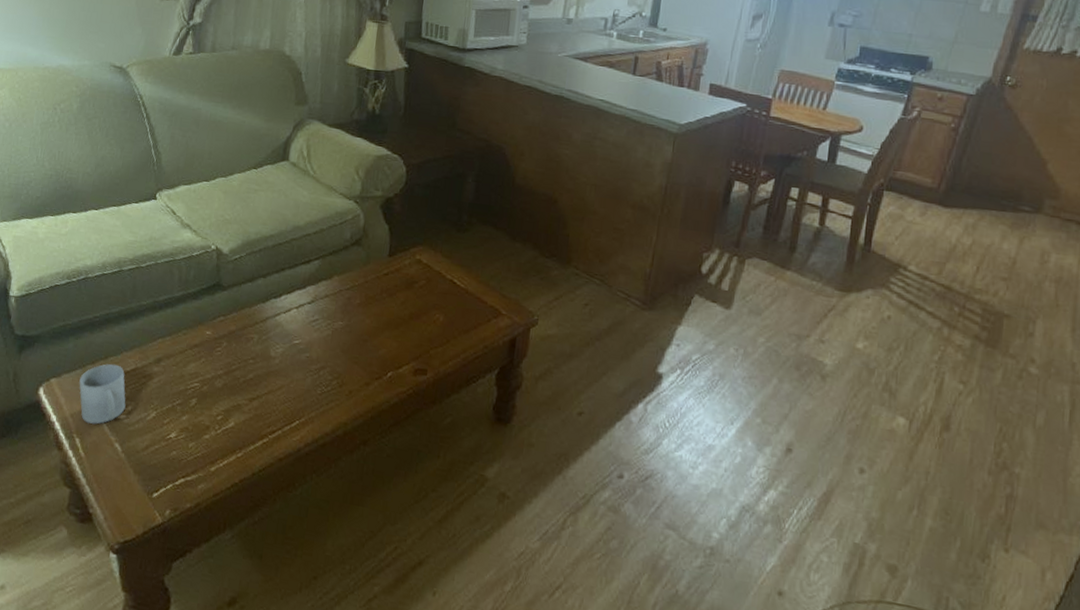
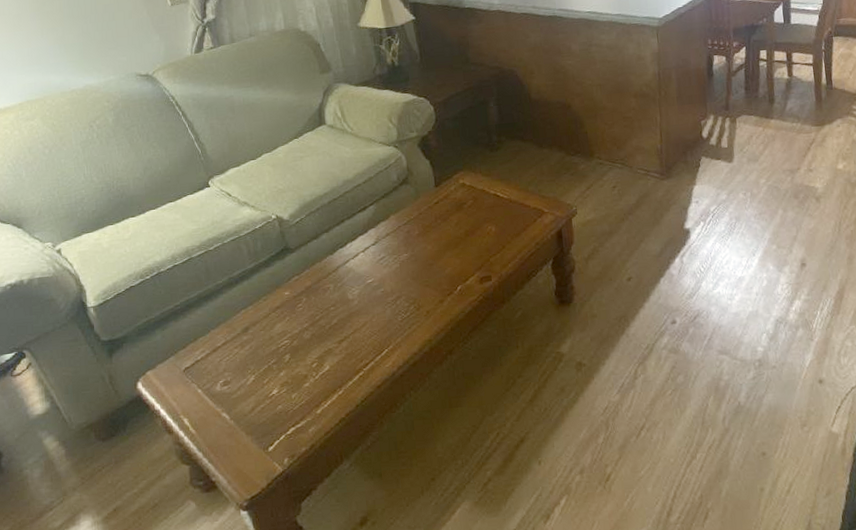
mug: present [79,363,126,424] -> none [174,343,225,402]

